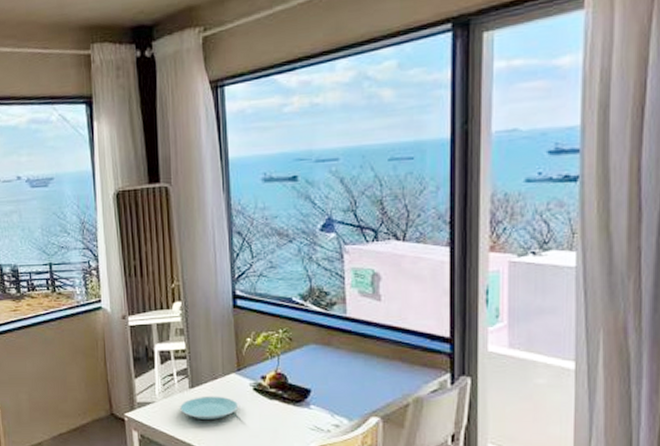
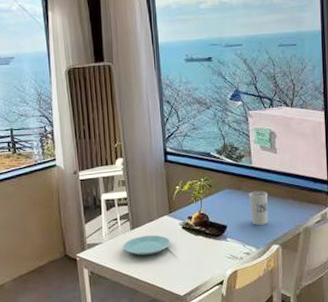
cup: none [341,348,366,392] -> present [249,191,268,226]

